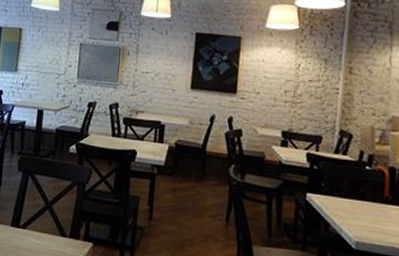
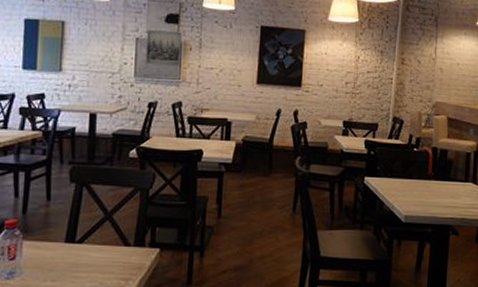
wall art: none [86,35,121,70] -> present [144,29,183,66]

